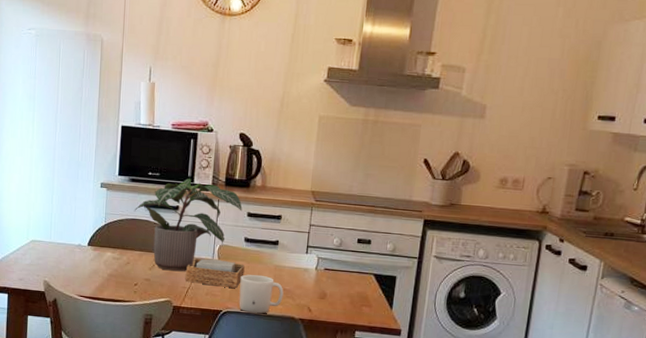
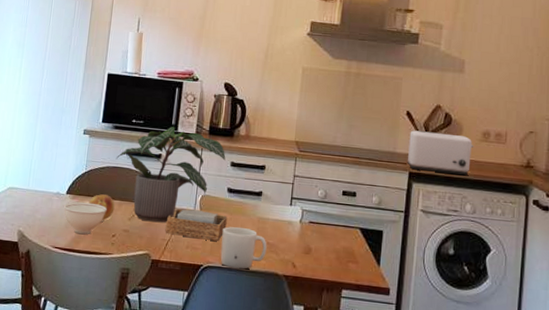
bowl: none [86,253,128,284] -> present [63,202,107,235]
fruit: none [109,245,136,270] -> present [88,194,115,220]
toaster: none [422,178,491,222] -> present [407,130,474,176]

